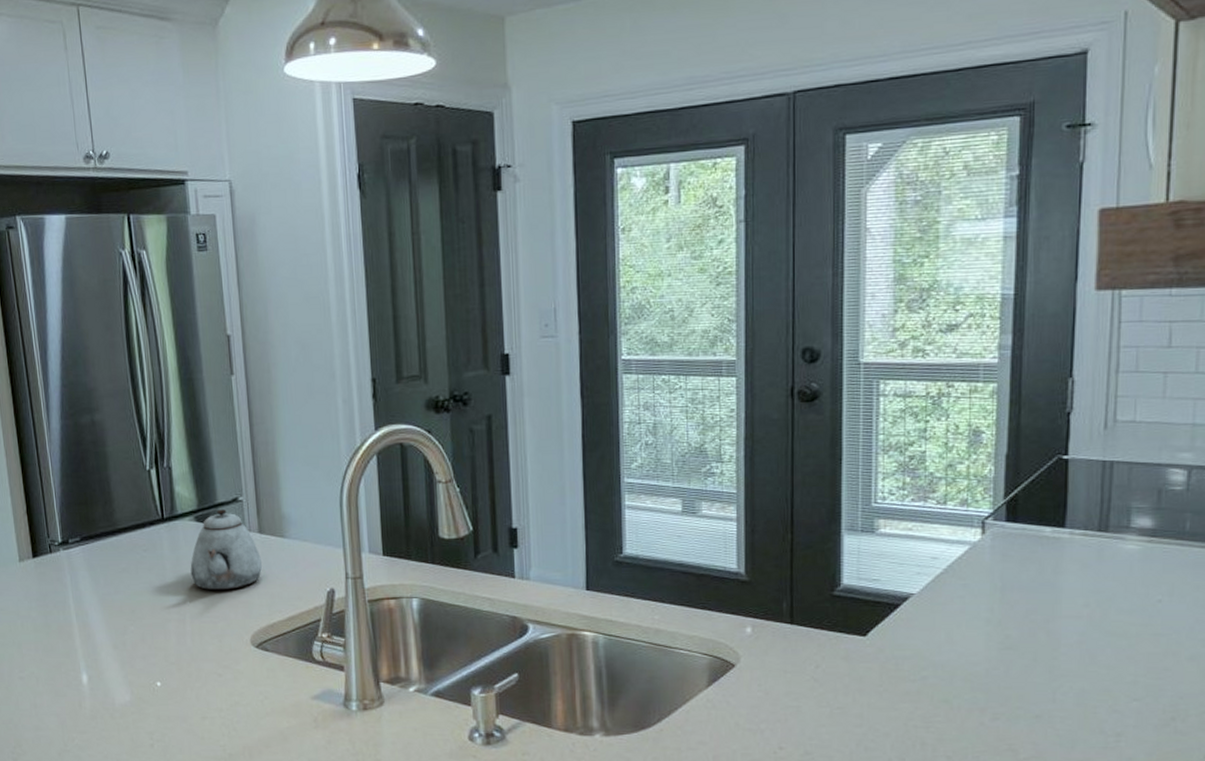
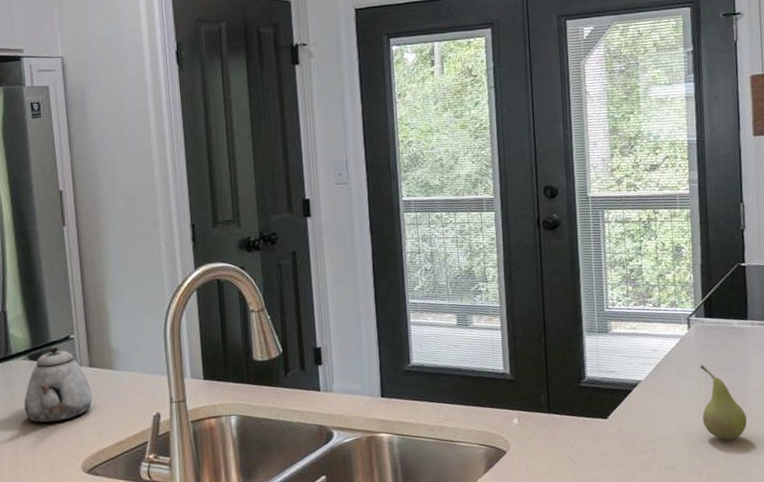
fruit: none [992,579,1052,676] -> present [700,364,747,441]

